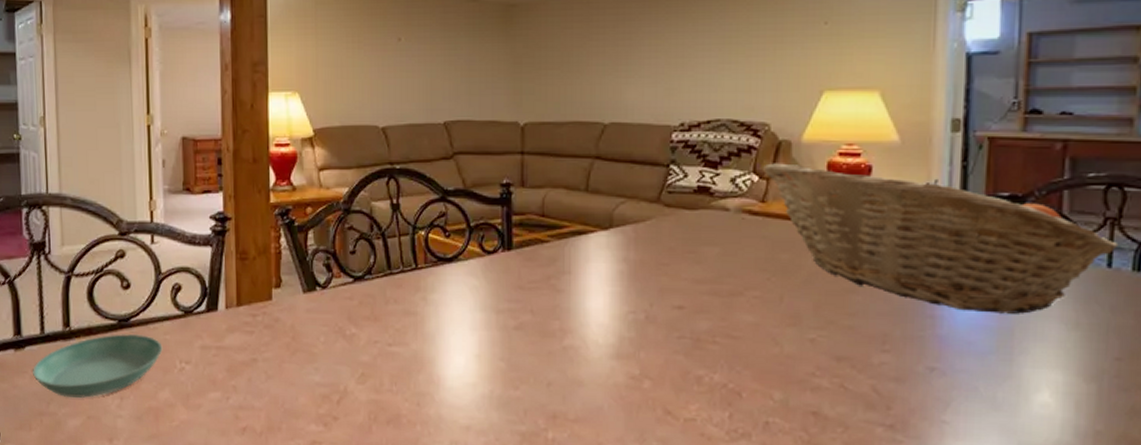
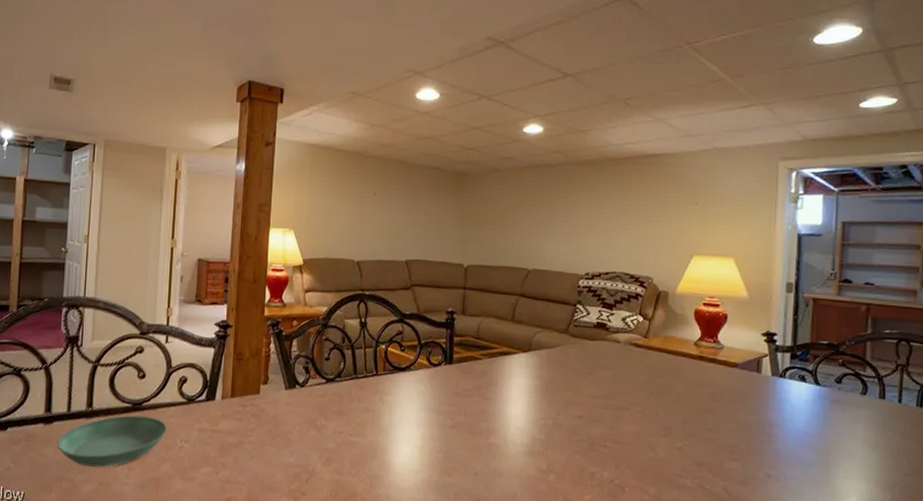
fruit basket: present [763,163,1119,314] -> none [647,308,907,436]

